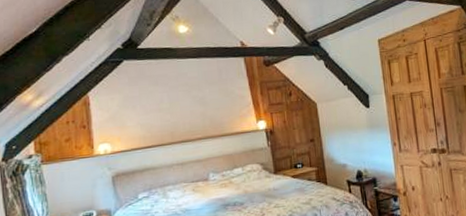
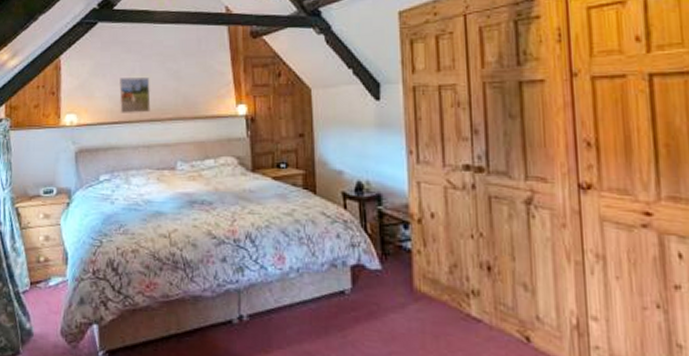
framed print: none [149,105,181,138] -> present [119,78,151,115]

